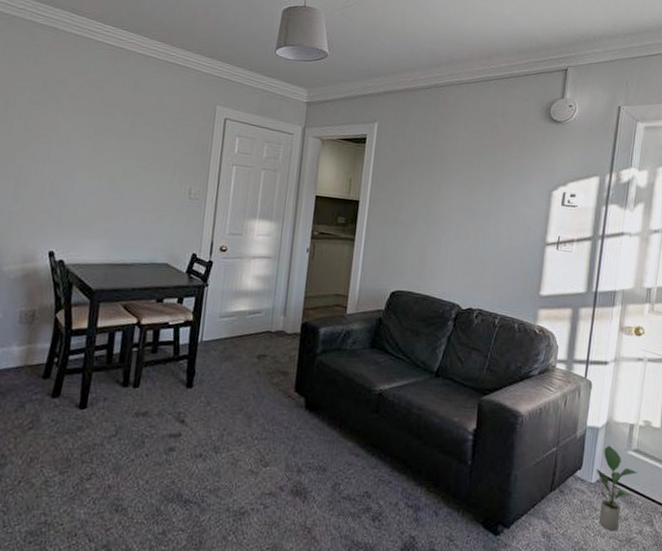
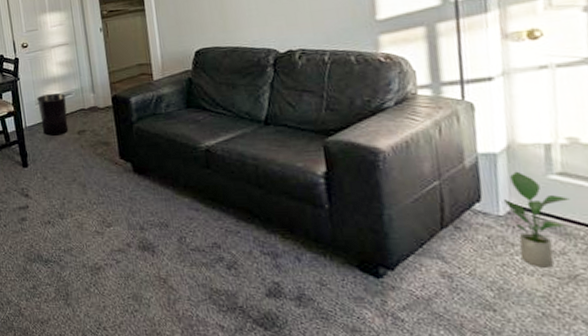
waste bin: none [219,307,255,357] -> present [37,93,69,136]

